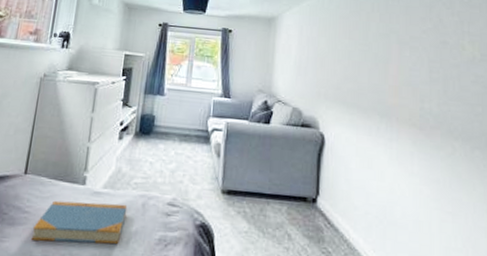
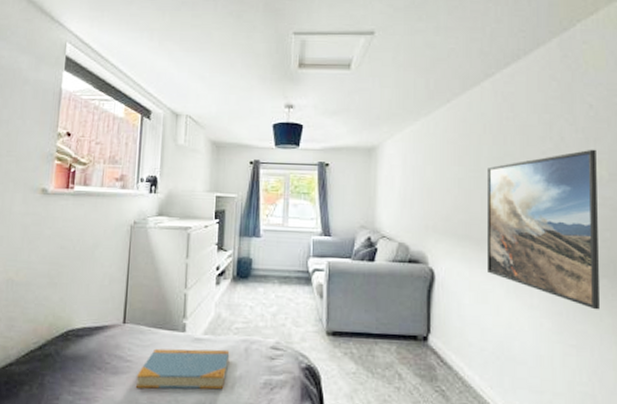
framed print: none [372,31,474,180] -> present [486,149,601,310]

